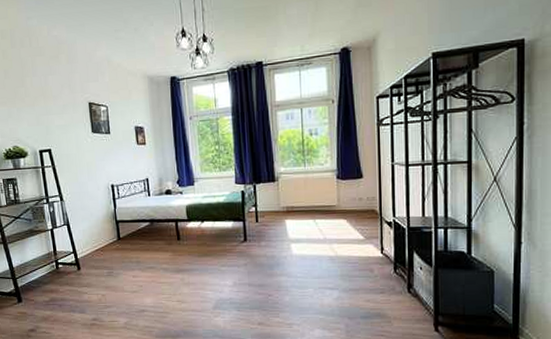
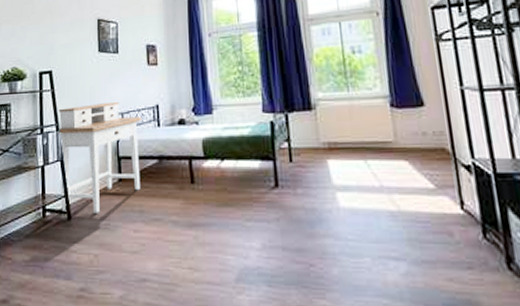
desk: none [60,176,136,264] -> present [57,102,142,213]

